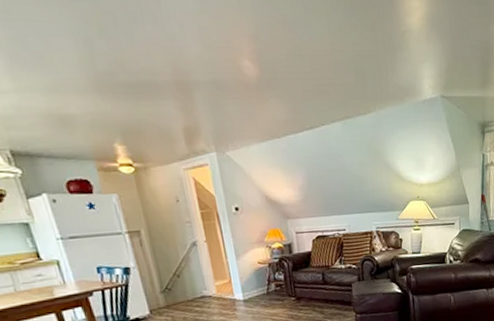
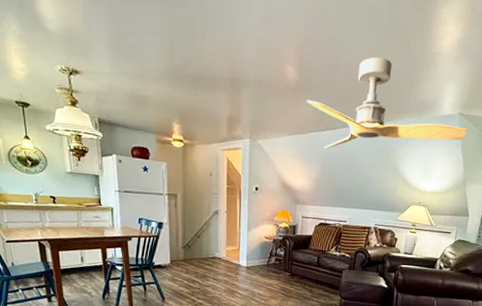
ceiling fan: none [274,41,453,152] -> present [307,57,469,149]

